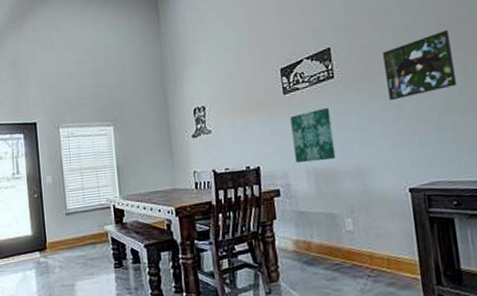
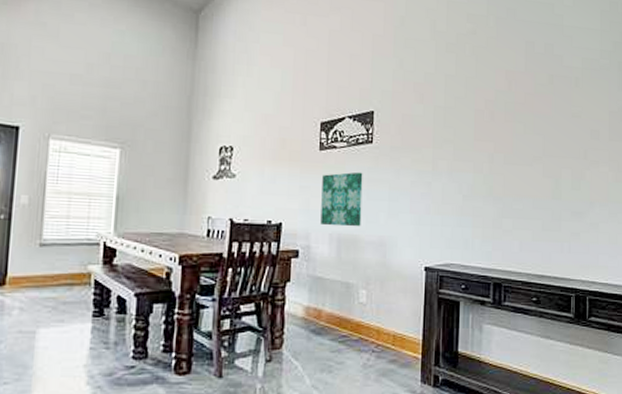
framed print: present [383,29,458,101] -> none [421,117,484,177]

